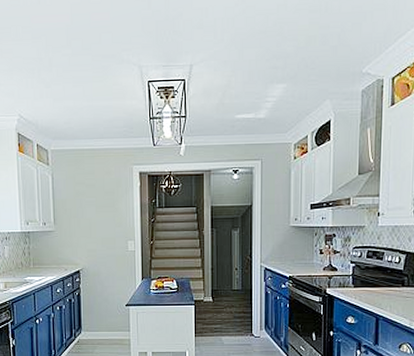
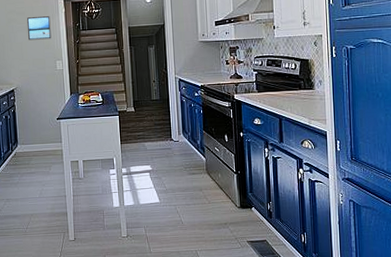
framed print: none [96,190,124,217] -> present [26,16,52,41]

